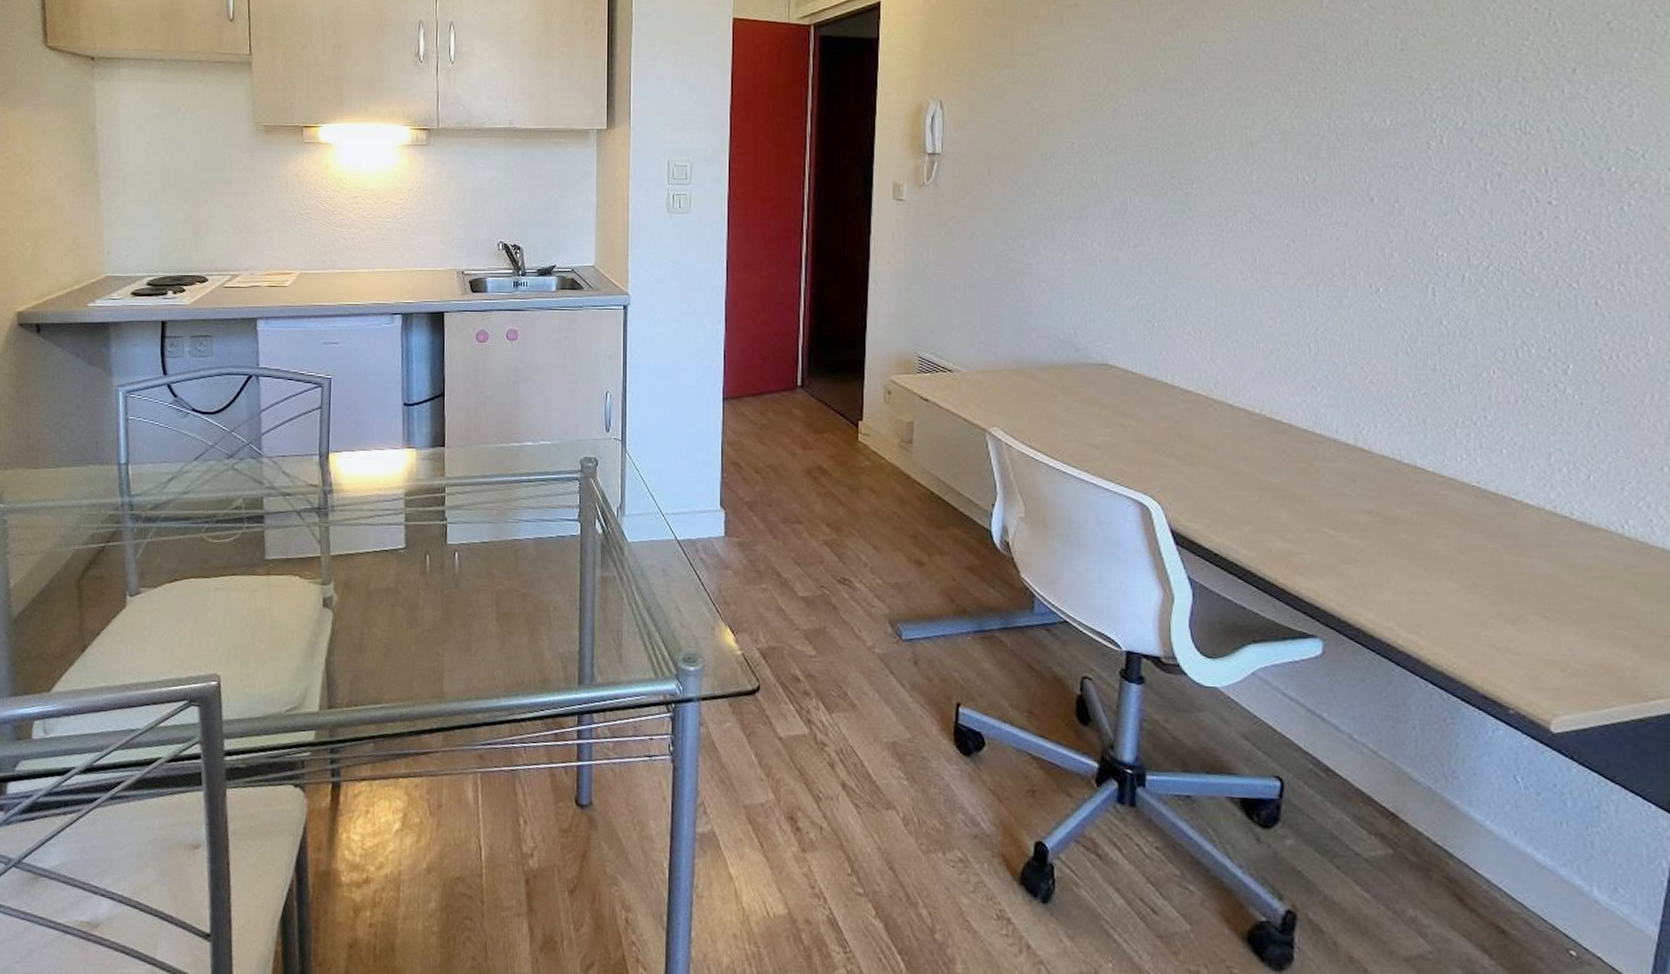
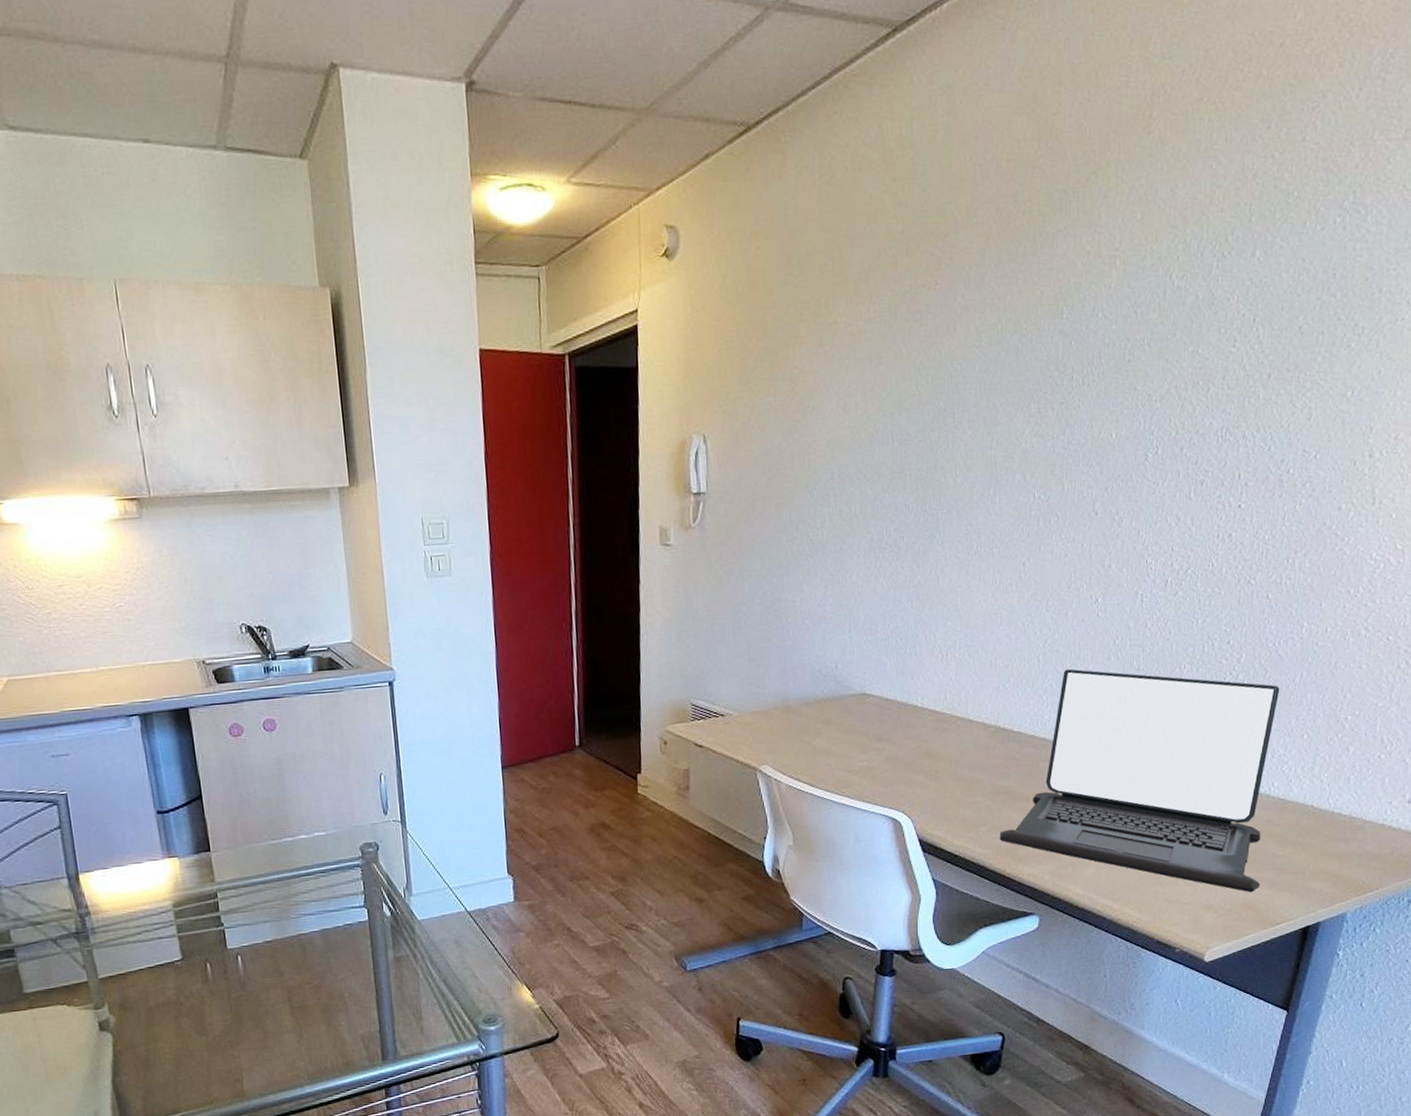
laptop: none [1268,361,1625,653] -> present [999,668,1280,893]

